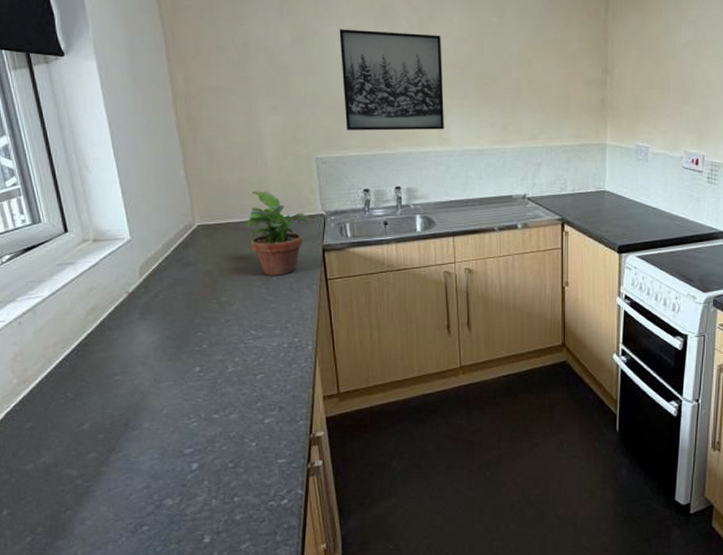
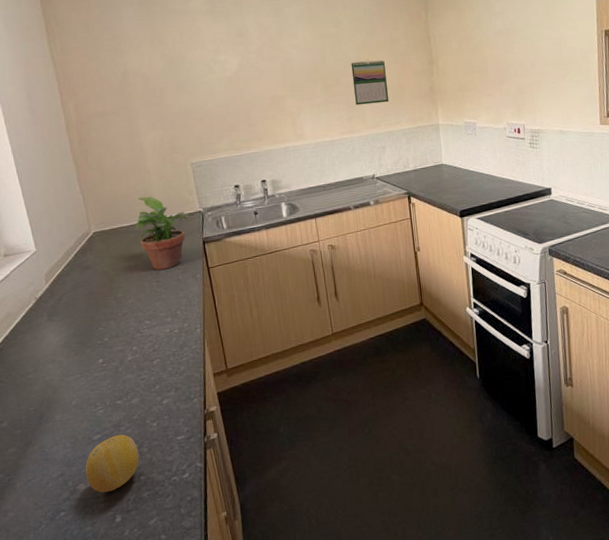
fruit: none [173,451,234,510] -> present [85,434,140,493]
wall art: present [339,29,445,131] -> none [202,48,300,137]
calendar: none [512,59,552,112] -> present [351,59,390,106]

